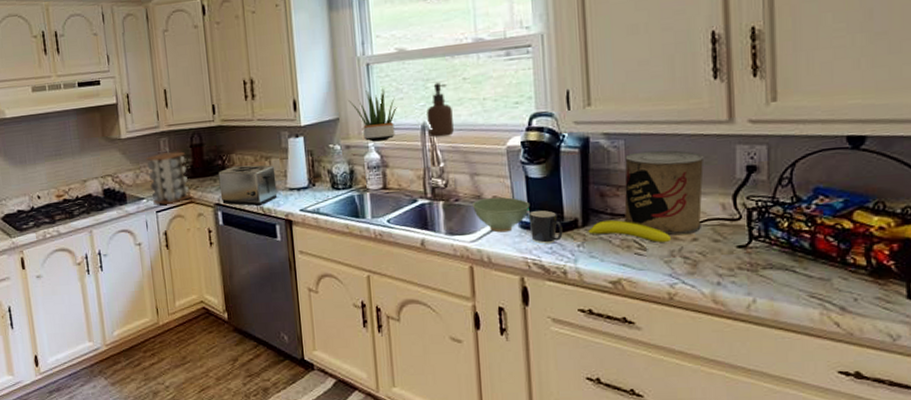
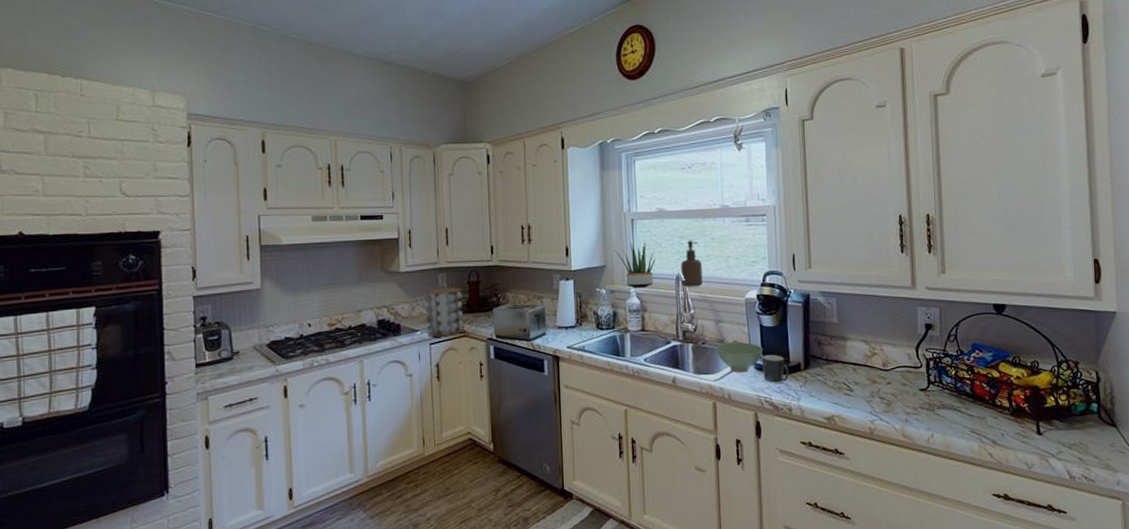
banana: present [588,219,672,242] -> none [808,364,872,385]
tin can: present [624,150,705,235] -> none [836,308,895,379]

